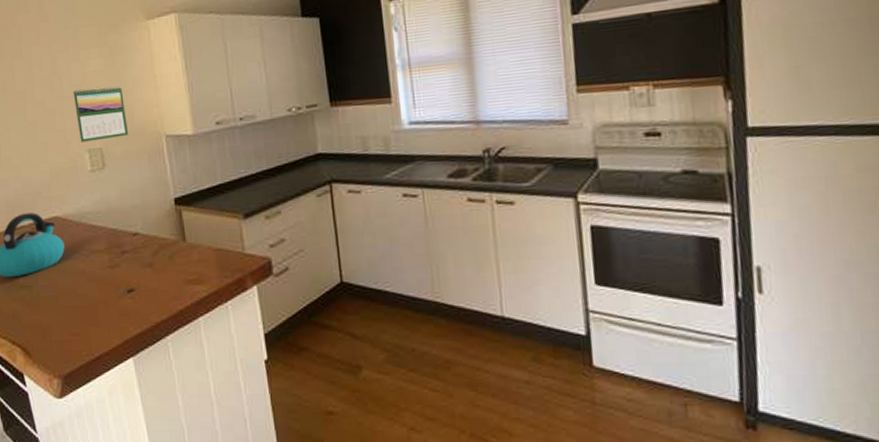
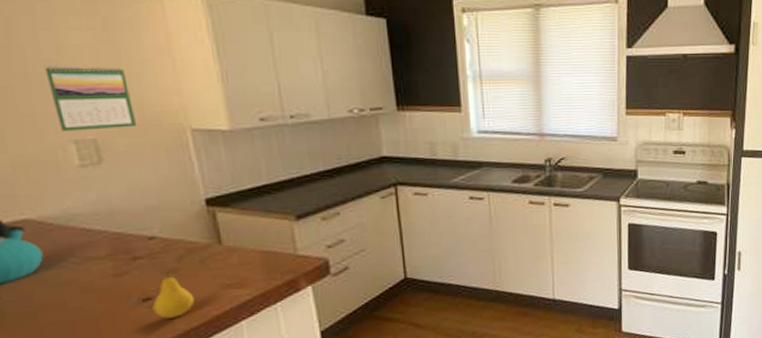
fruit: none [134,264,165,310] -> present [152,270,195,319]

